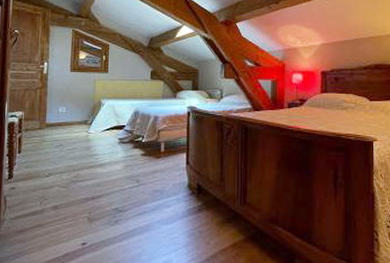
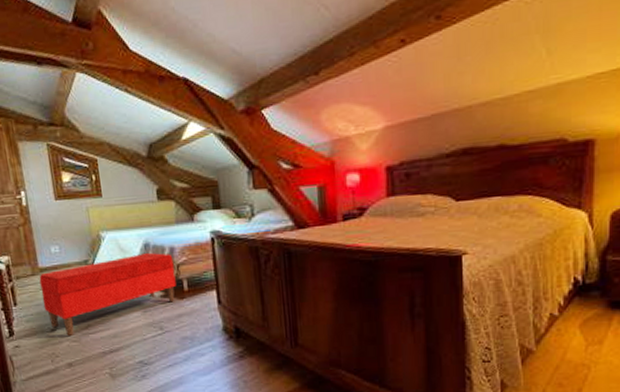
bench: none [43,118,156,182] -> present [39,252,176,336]

